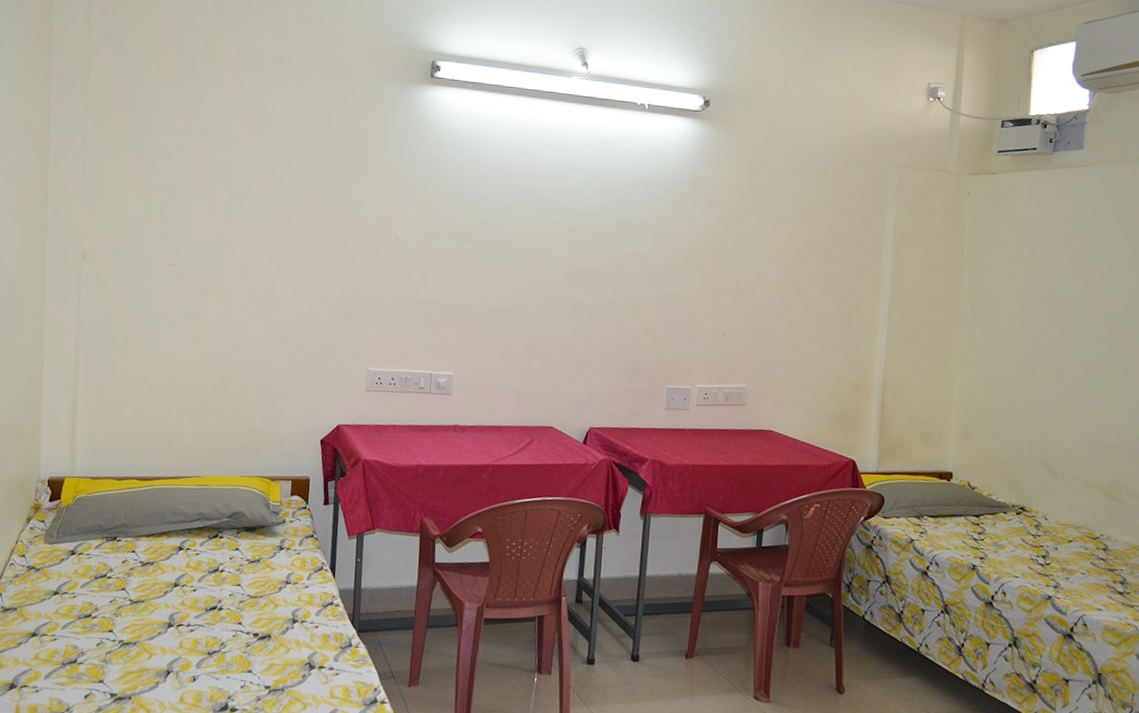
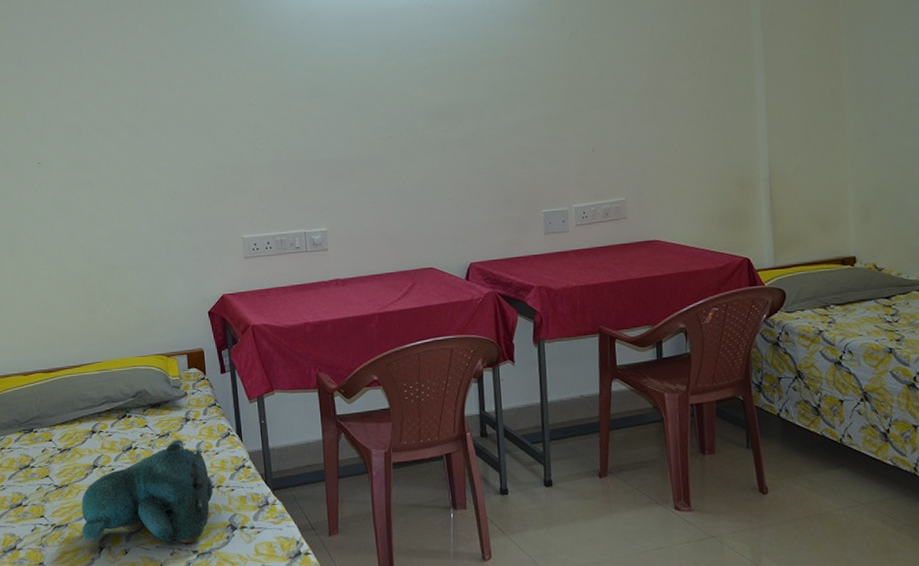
teddy bear: none [149,567,297,678] -> present [81,439,213,544]

